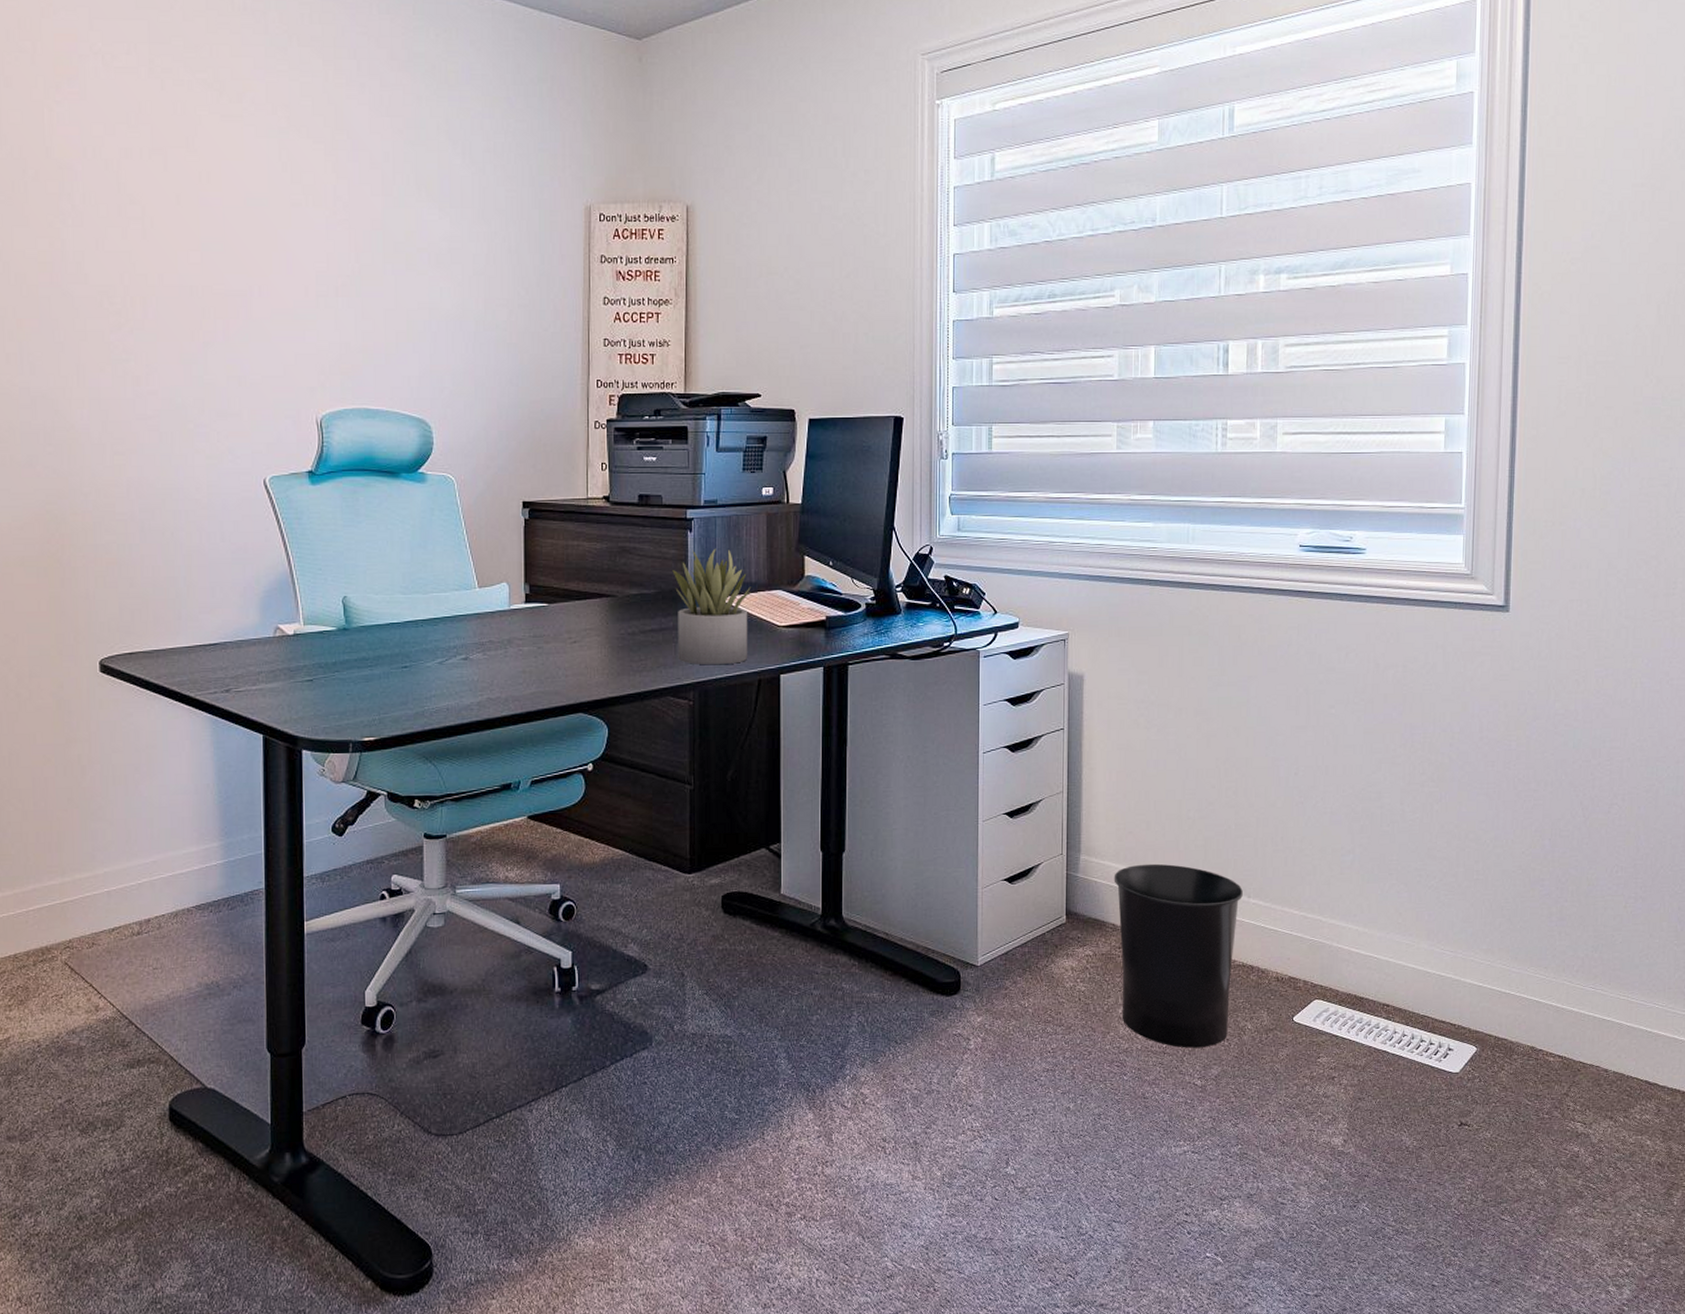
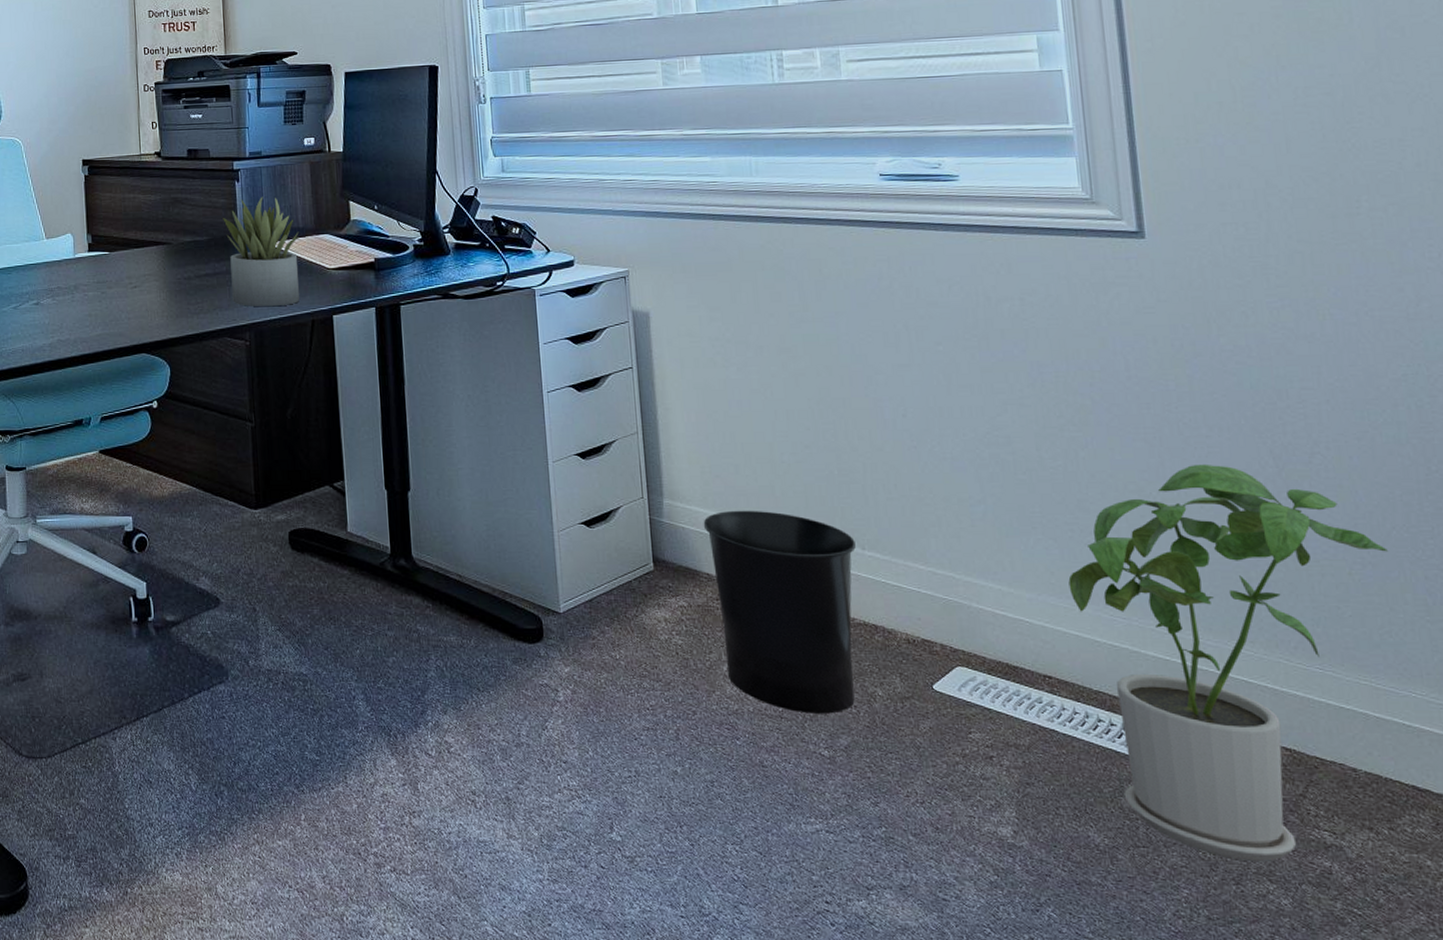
house plant: none [1412,814,1655,1152] -> present [1068,464,1388,862]

